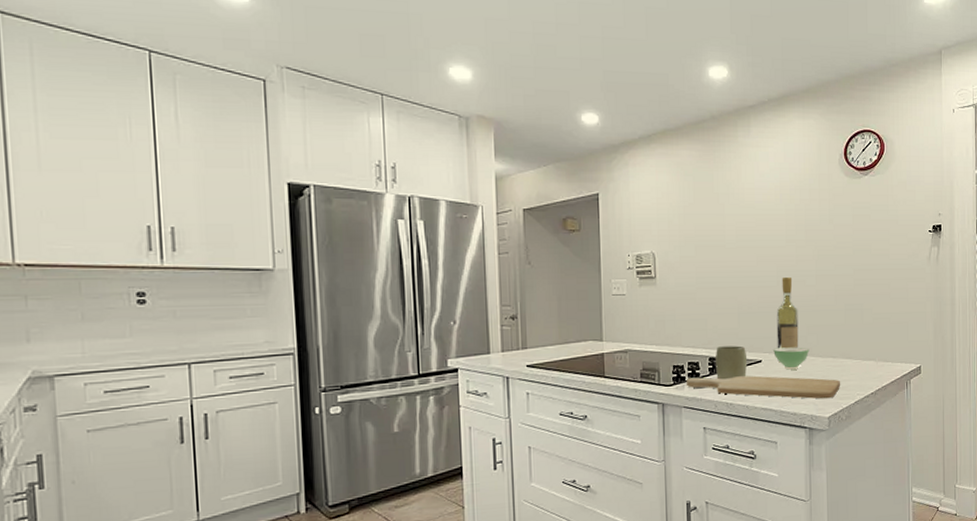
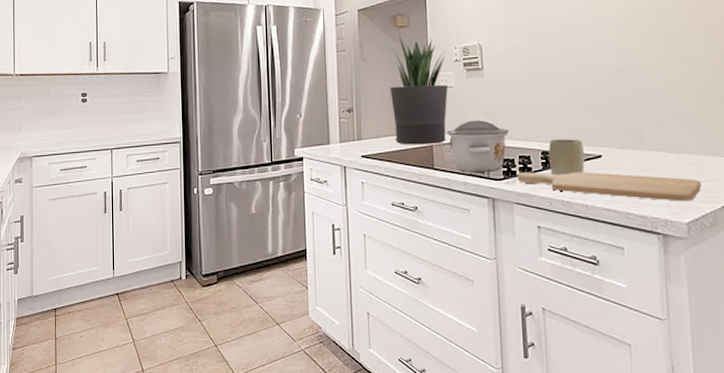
planter: none [558,239,620,354] -> present [389,35,448,145]
cooking pot: none [619,327,680,380] -> present [447,119,510,173]
bowl: present [773,347,810,370] -> none [615,141,660,167]
bottle: present [776,276,799,362] -> none [617,63,646,157]

